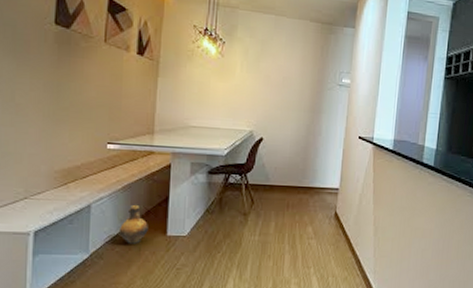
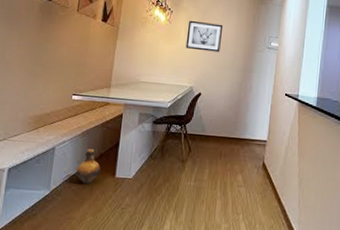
wall art: none [242,53,287,91] -> present [185,20,224,52]

